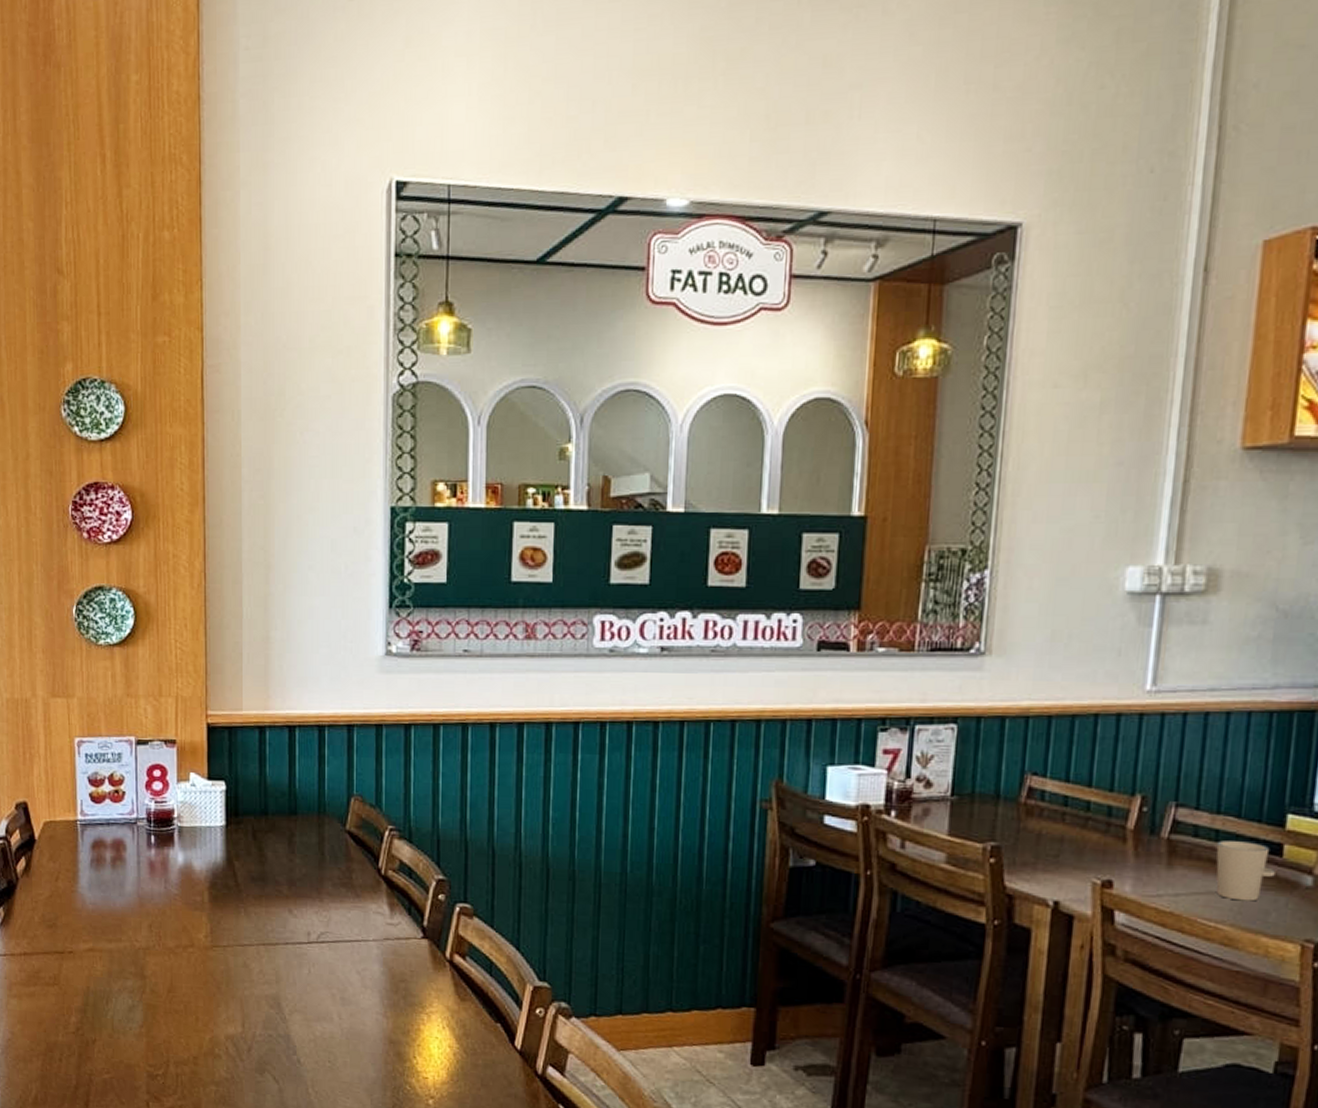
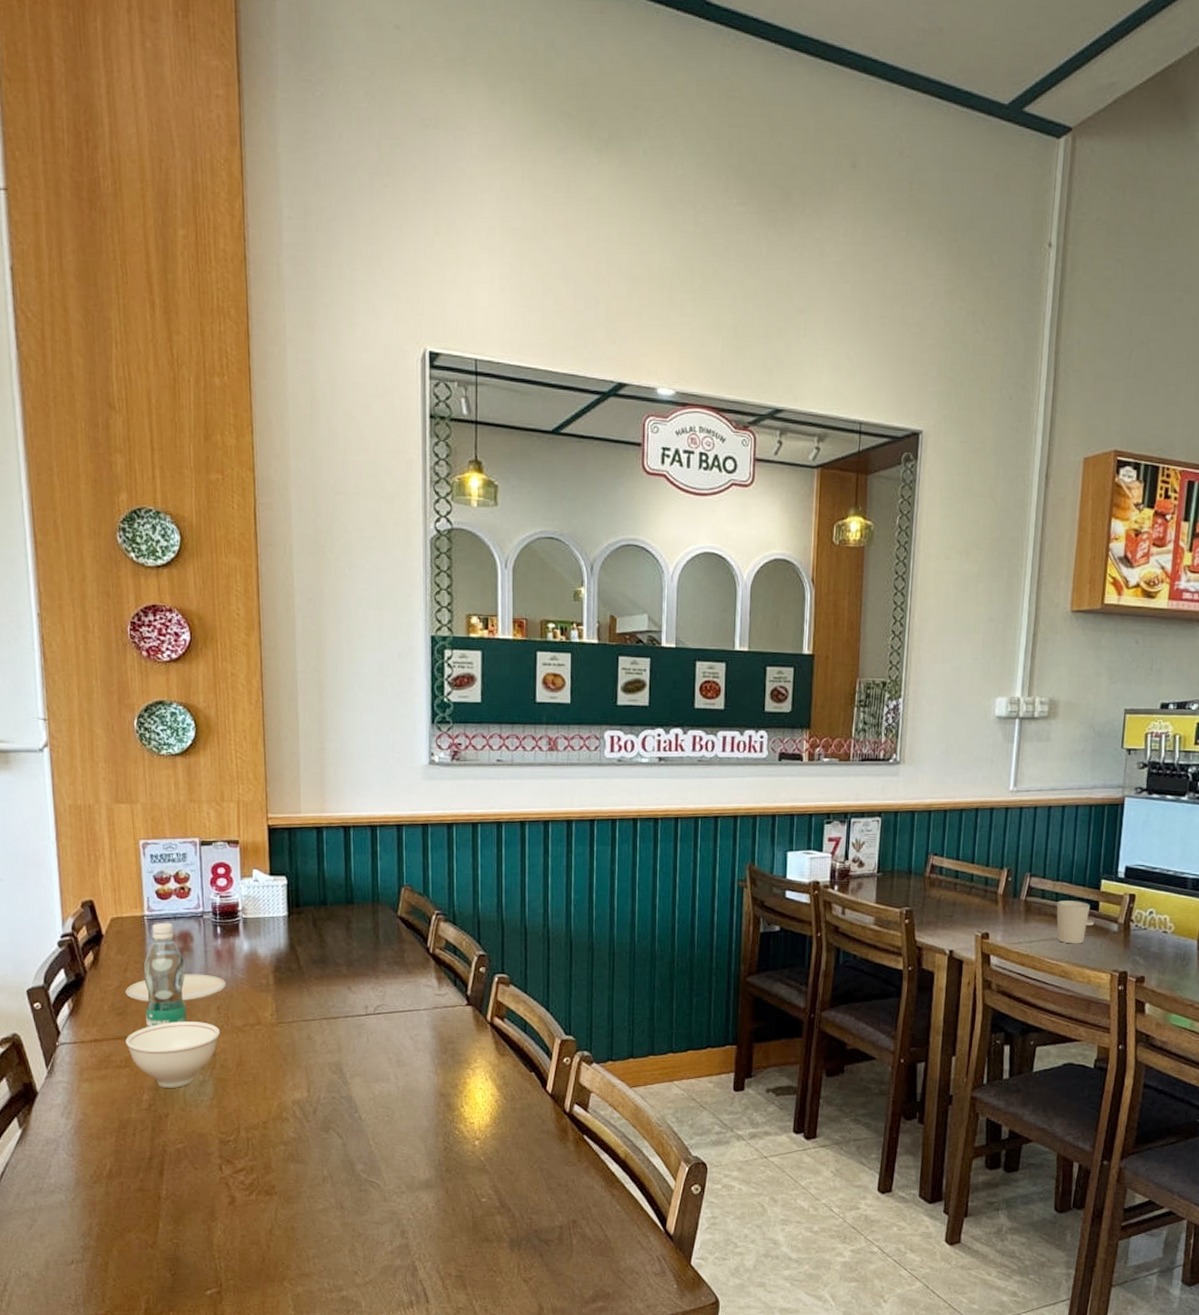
bowl: none [55,938,152,1012] -> present [125,1021,221,1088]
plate: none [56,886,159,917] -> present [125,974,226,1002]
bottle: none [75,828,118,944] -> present [143,922,188,1028]

